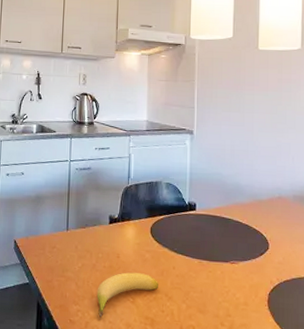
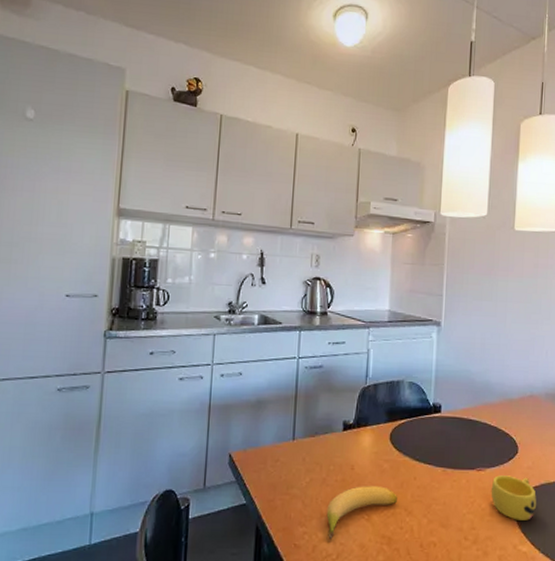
cup: none [244,268,288,311] -> present [490,475,537,520]

